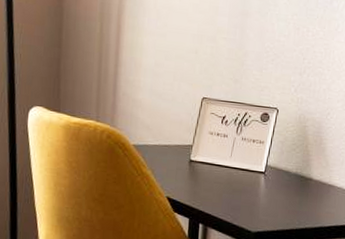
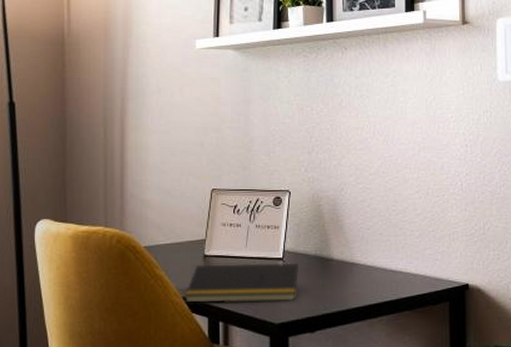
notepad: none [168,168,279,213] -> present [184,264,299,303]

